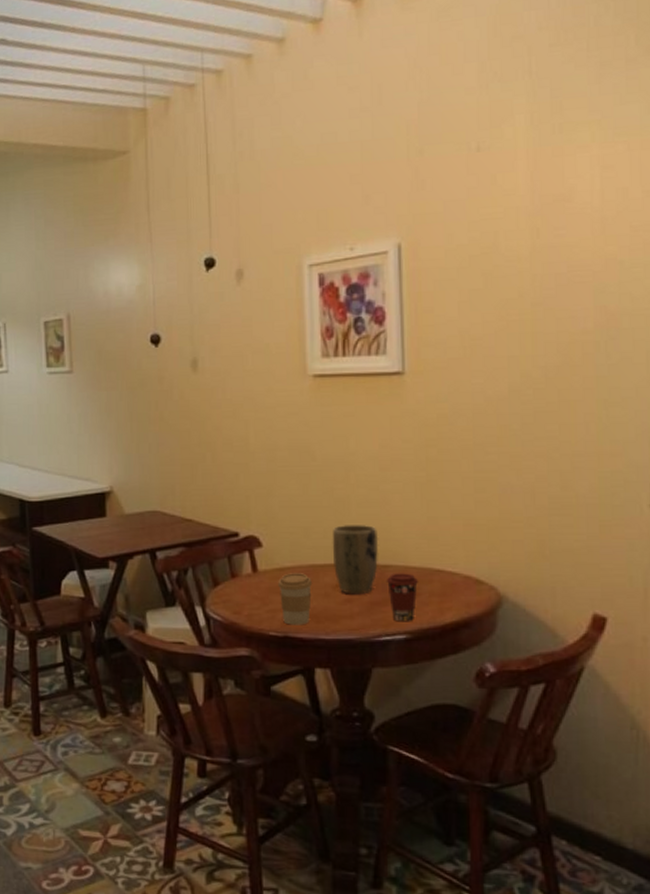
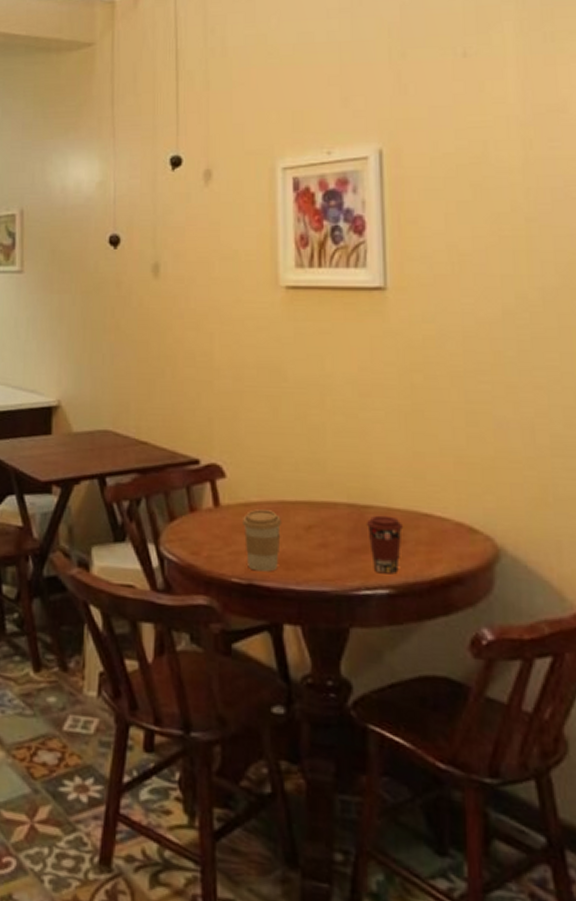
plant pot: present [332,525,379,595] -> none [304,456,358,539]

